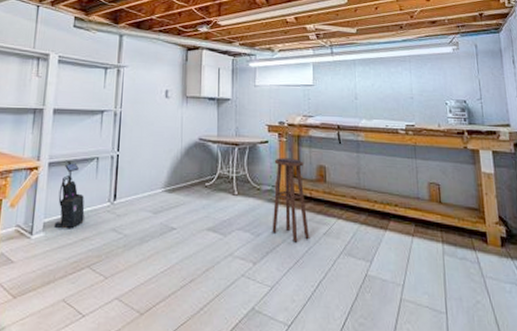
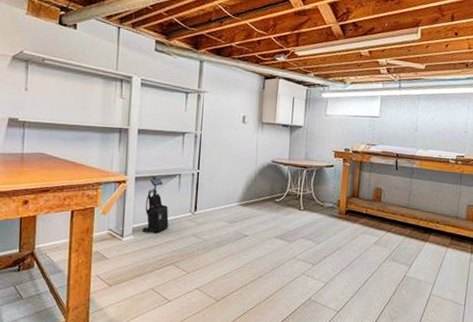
stool: present [272,158,309,243] -> none [330,180,363,250]

